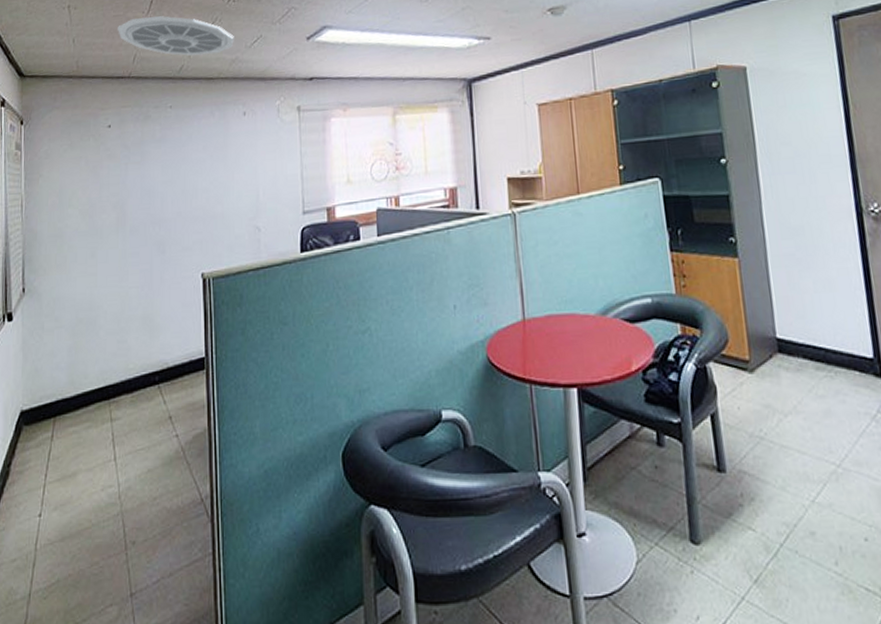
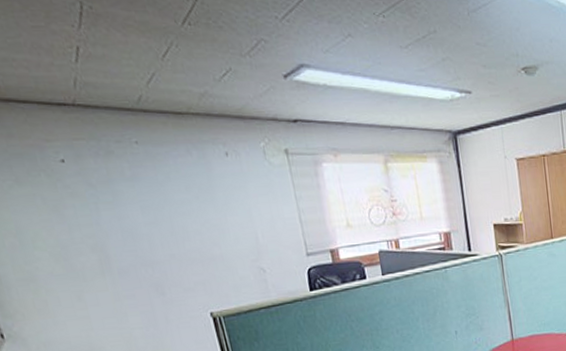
ceiling vent: present [118,16,234,56] -> none [41,33,199,86]

